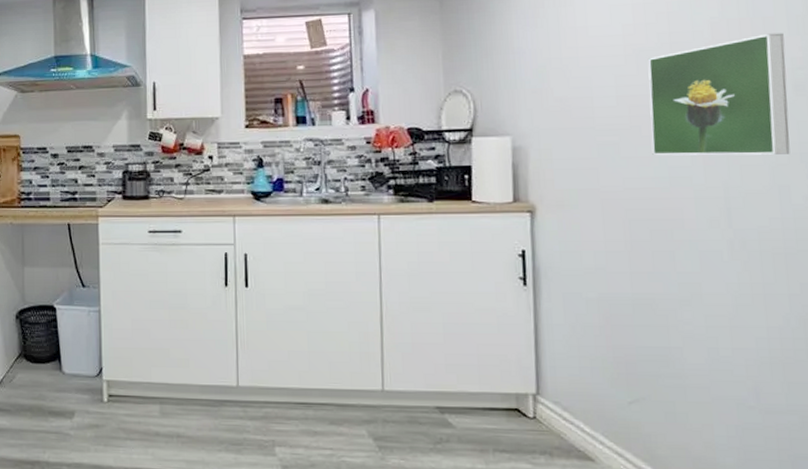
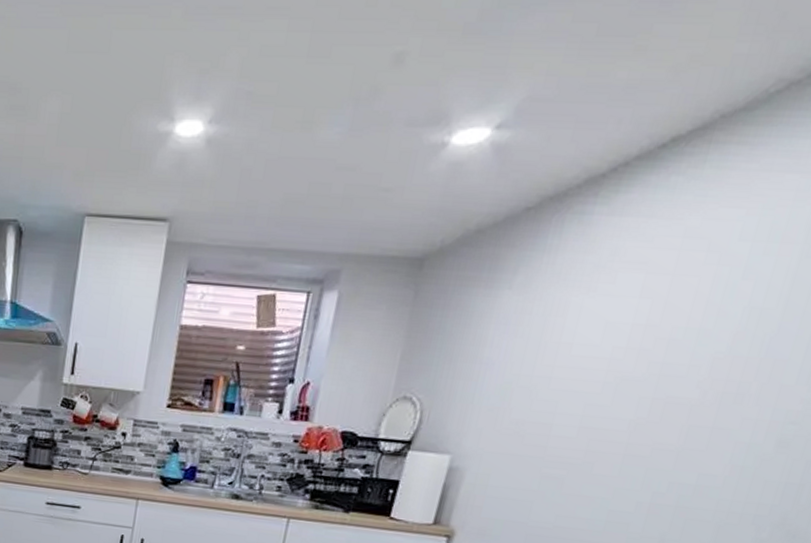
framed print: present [648,33,790,156] -> none [596,378,791,514]

